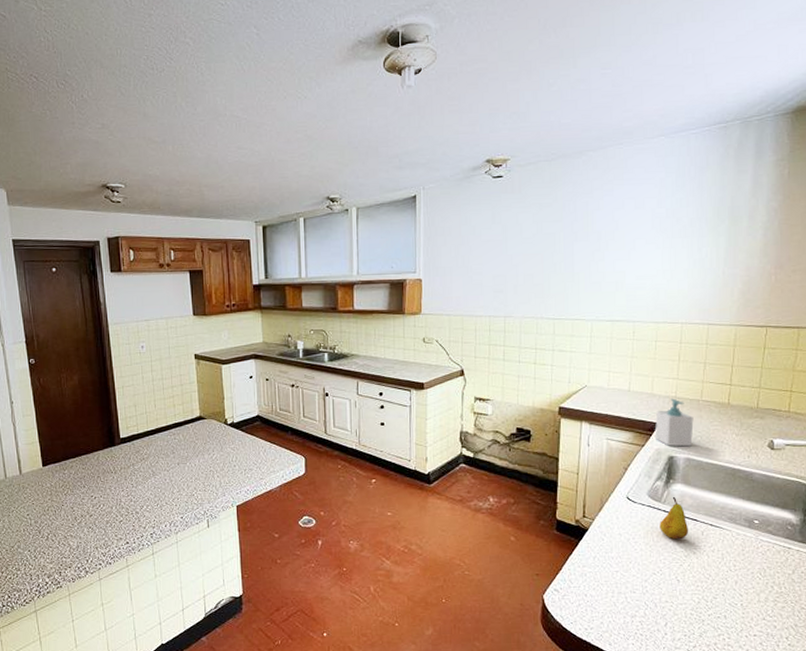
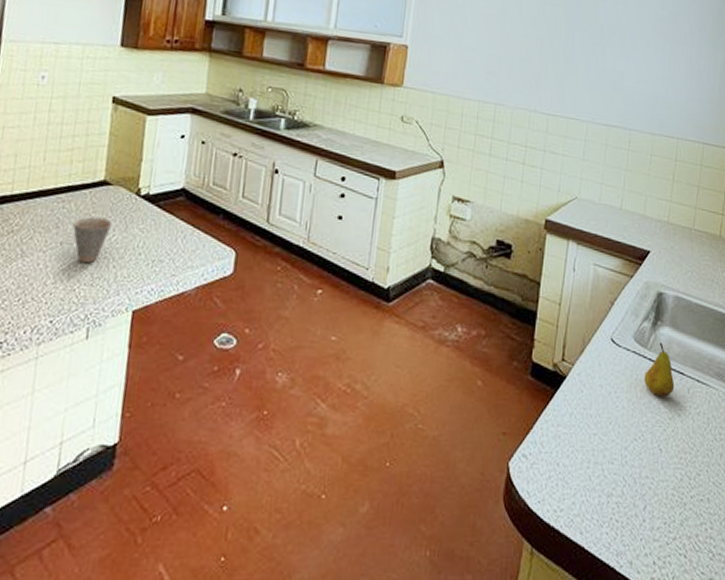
cup: none [183,443,211,476] -> present [72,216,113,264]
soap bottle: present [655,398,694,447] -> none [645,223,685,283]

